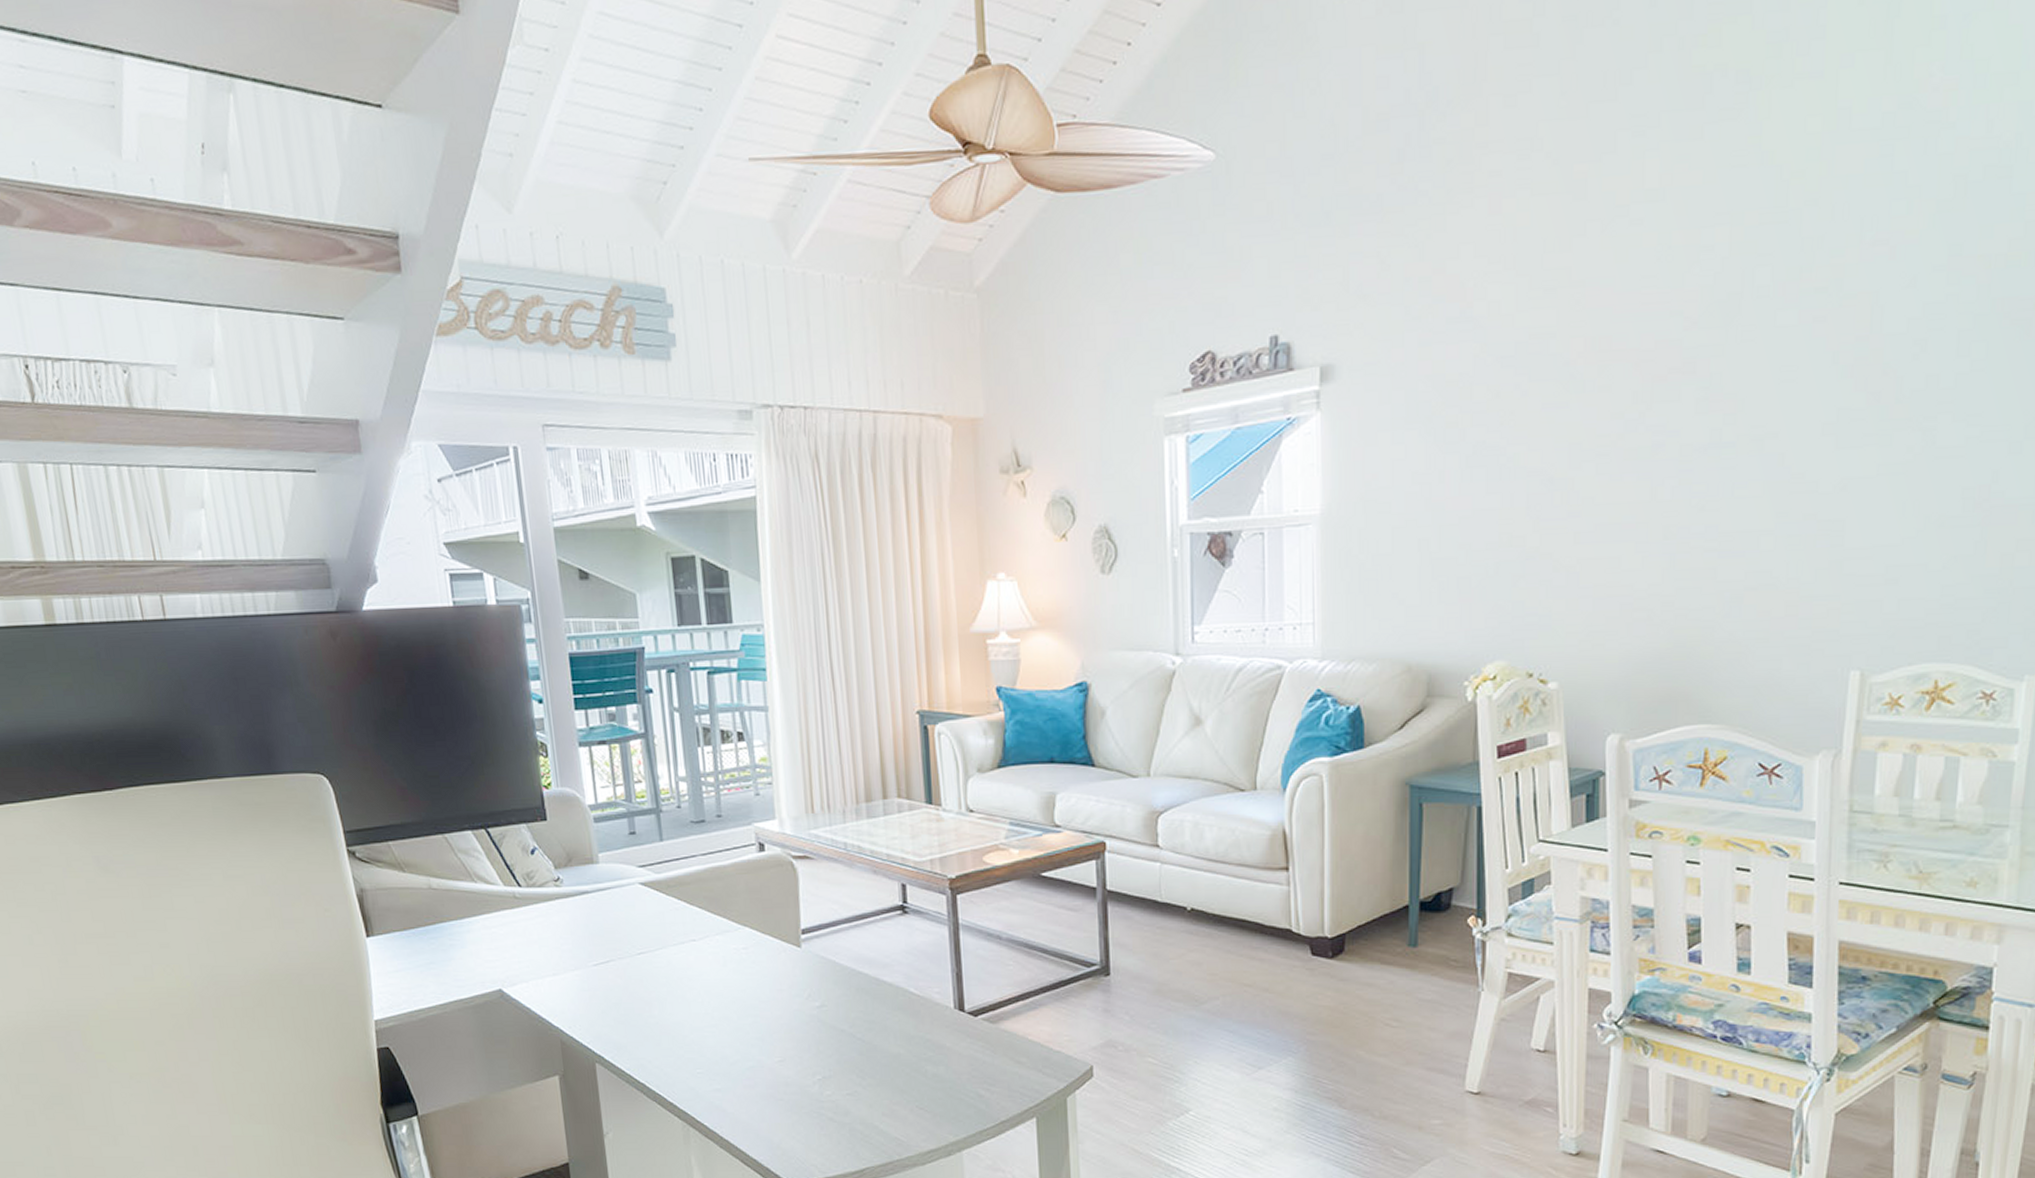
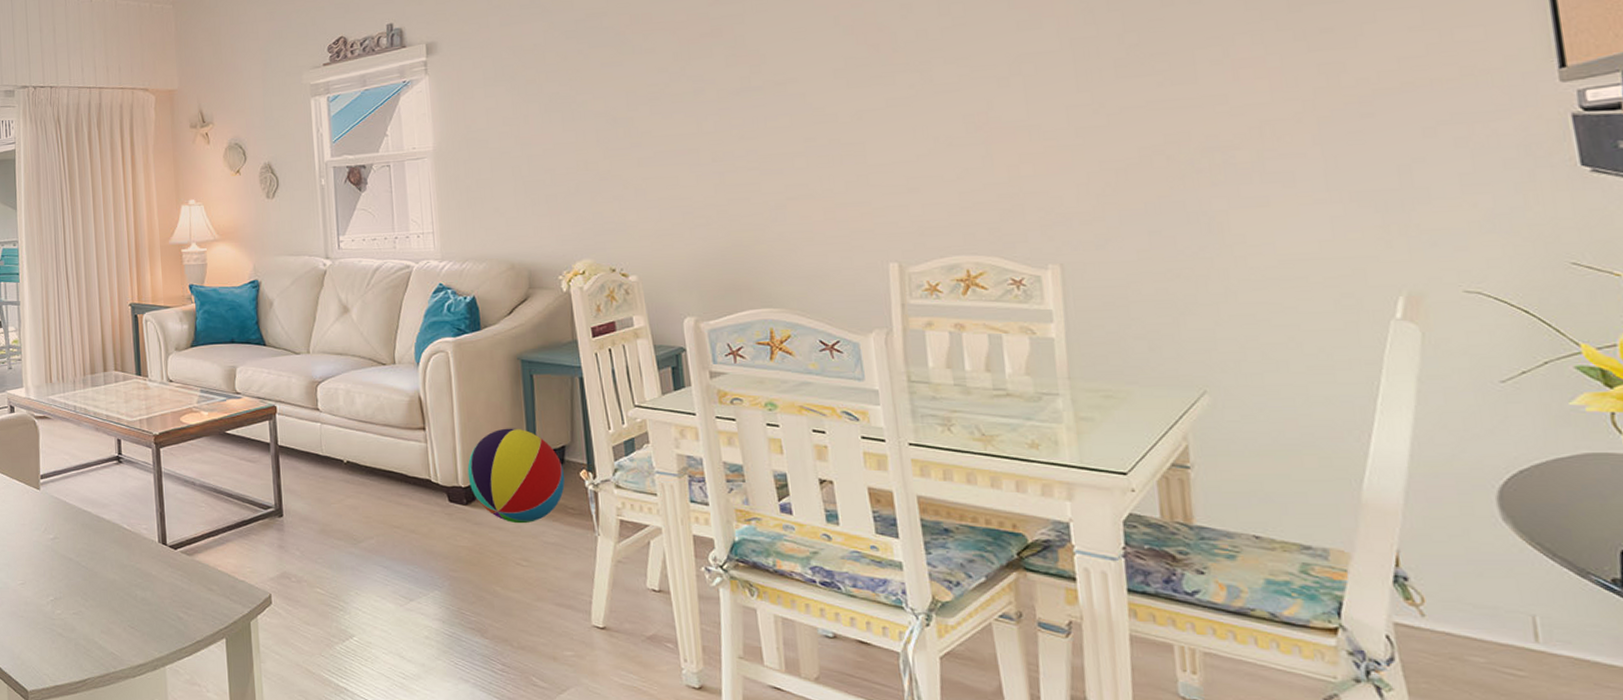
beach ball: none [1336,867,1449,979] -> present [467,428,565,524]

